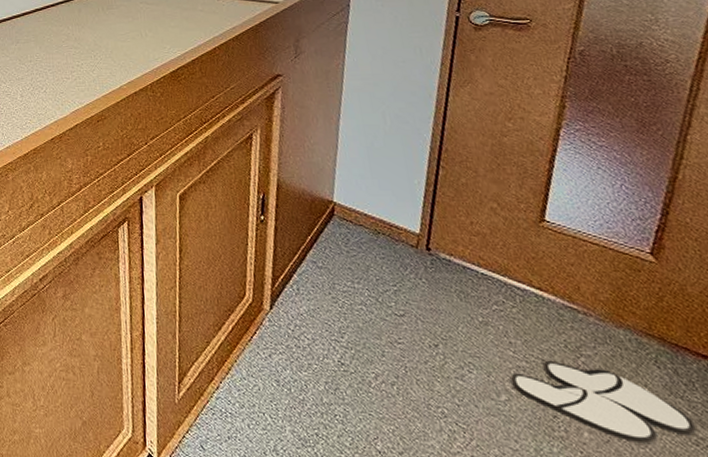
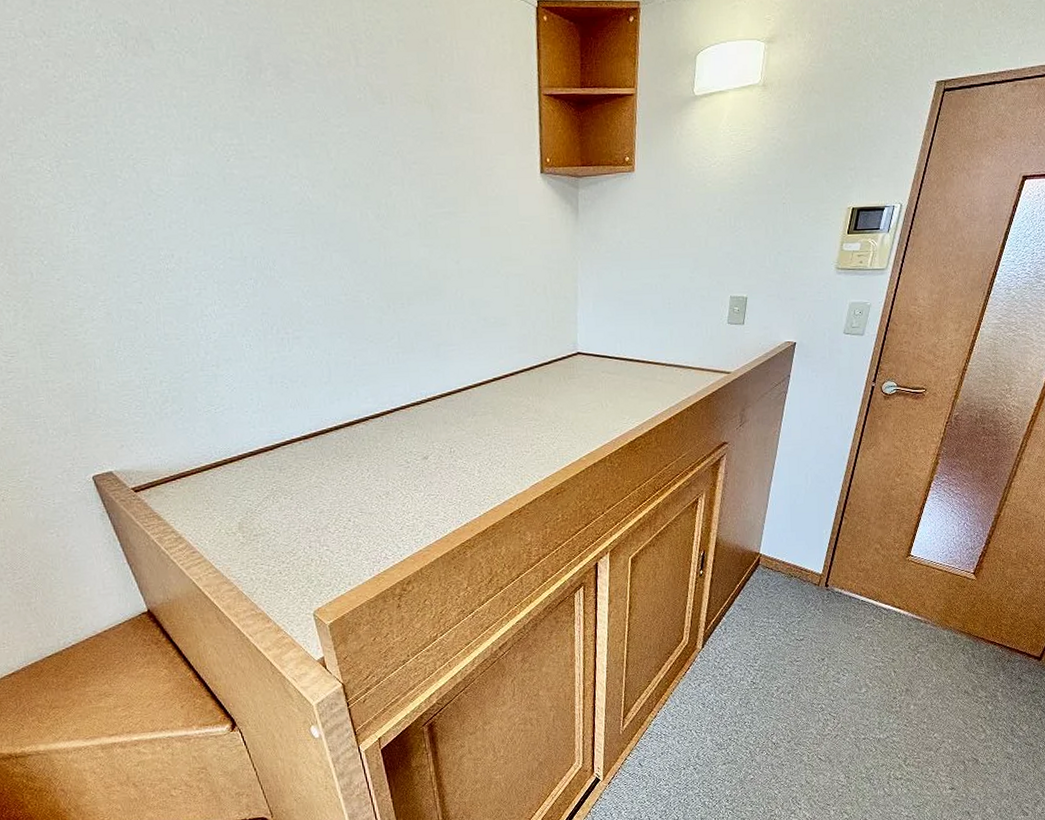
slippers: present [510,360,697,445] -> none [870,659,978,708]

